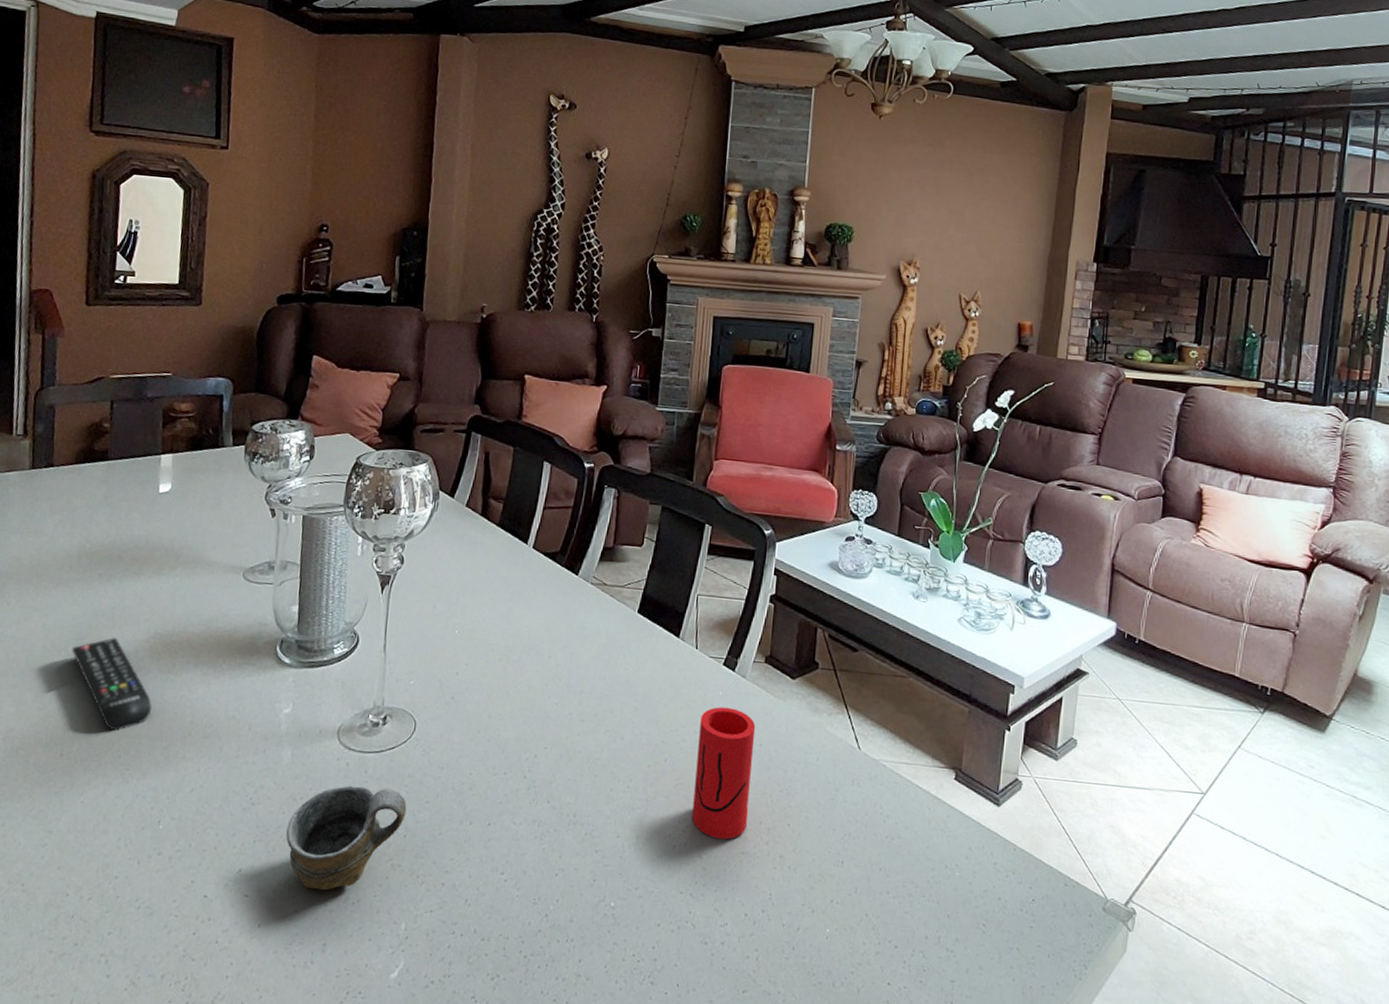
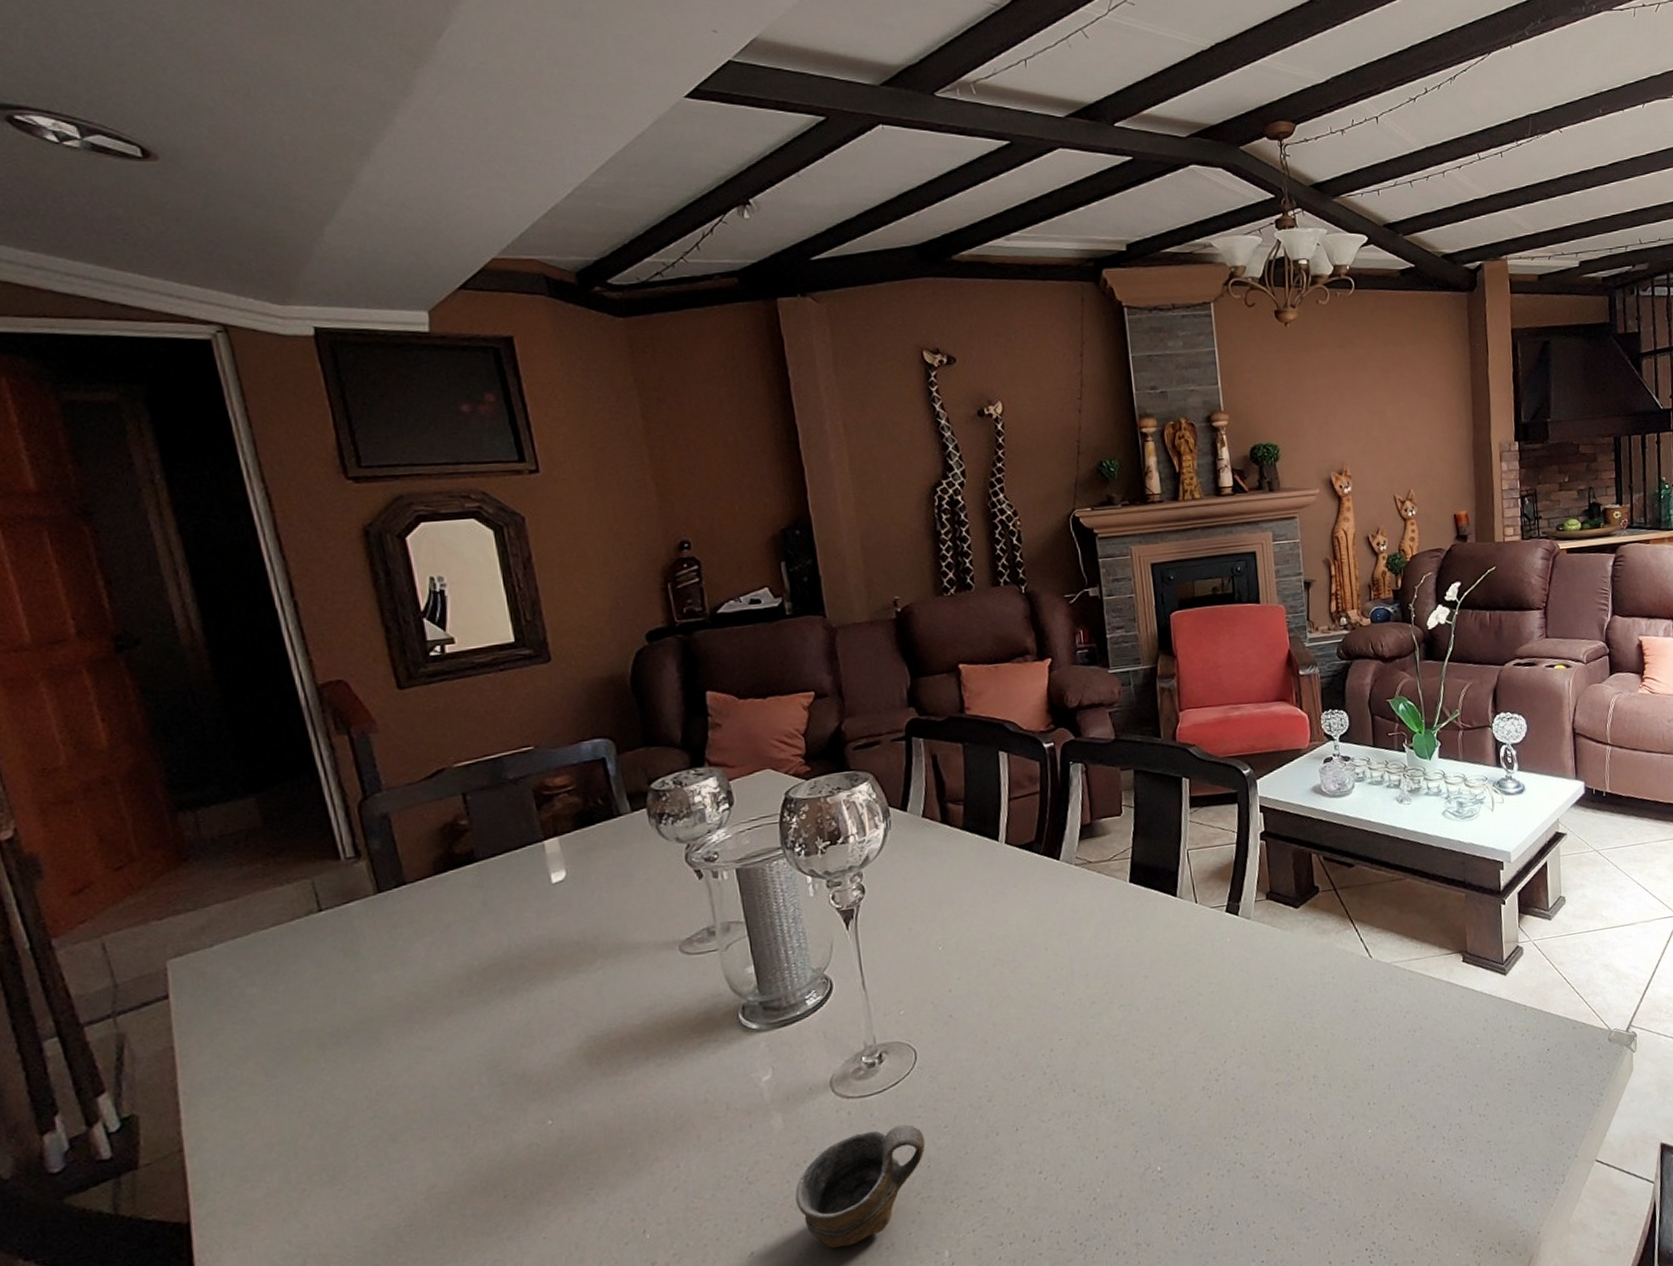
remote control: present [72,636,152,731] -> none [487,1053,604,1154]
cup: present [692,706,756,840] -> none [1213,950,1277,1079]

